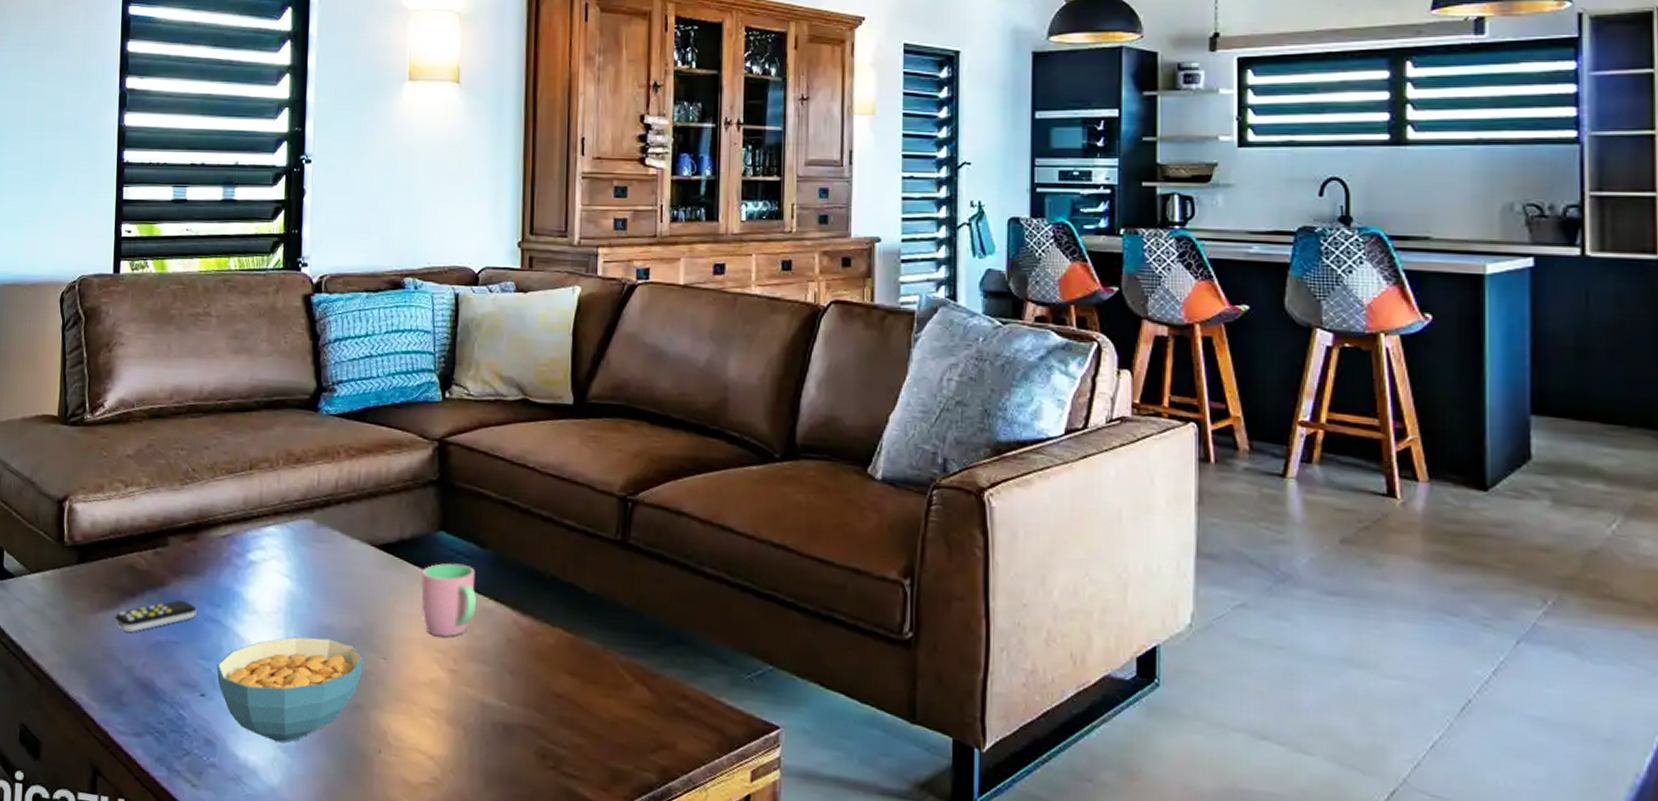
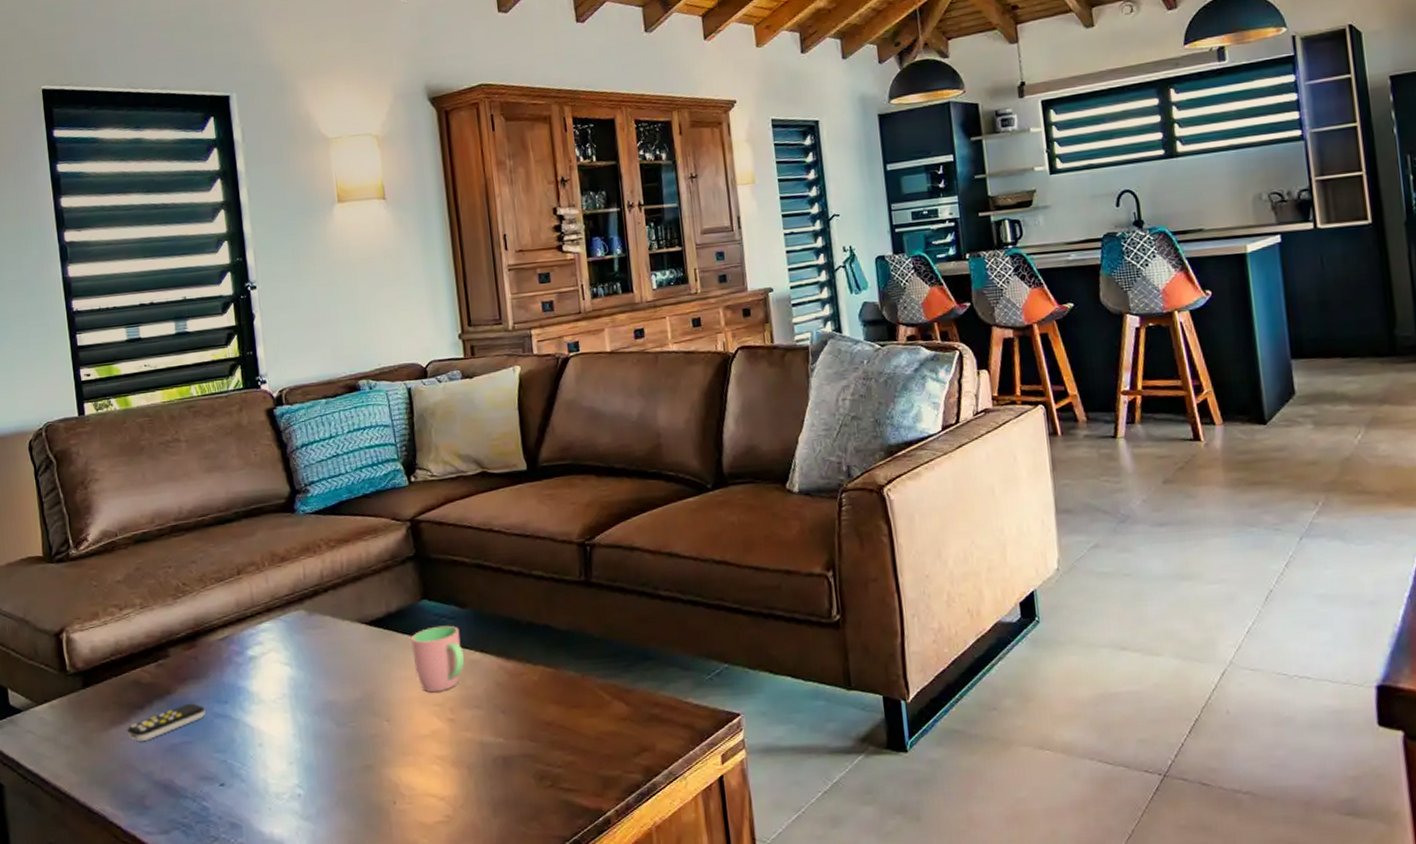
cereal bowl: present [216,636,363,743] -> none [232,712,369,813]

